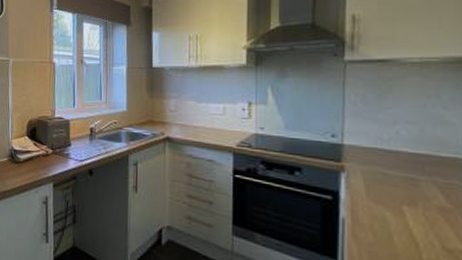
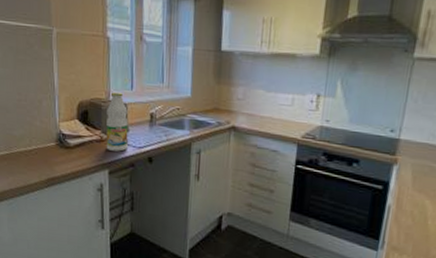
bottle: none [51,110,71,165] -> present [106,92,128,152]

